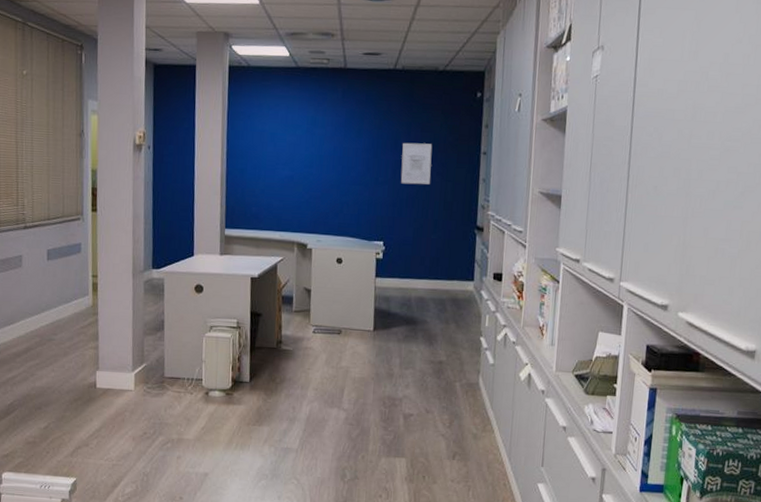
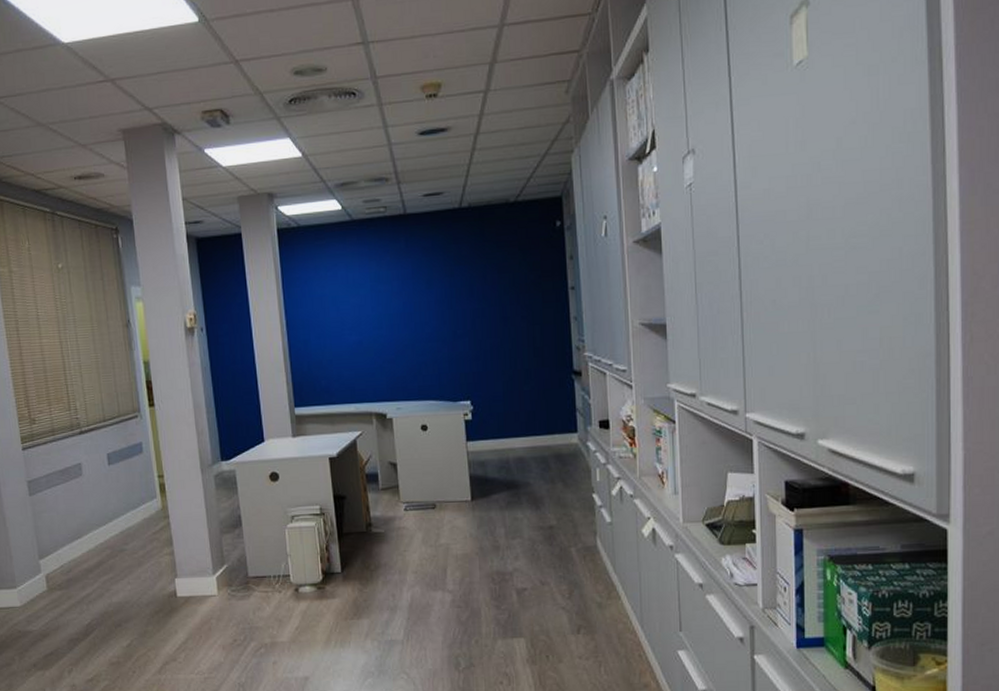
wall art: present [400,142,433,185] -> none [479,285,515,334]

